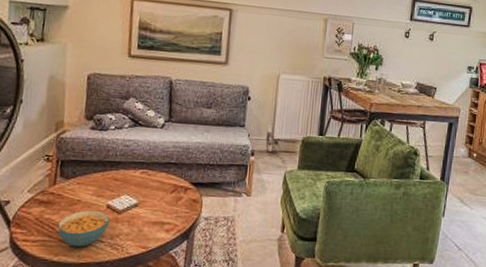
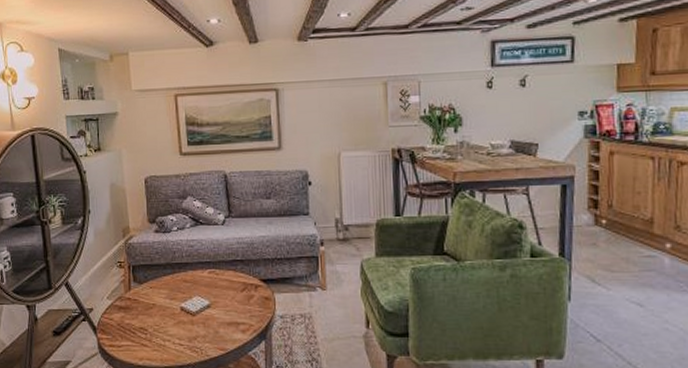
cereal bowl: present [57,209,110,247] -> none [138,313,186,351]

